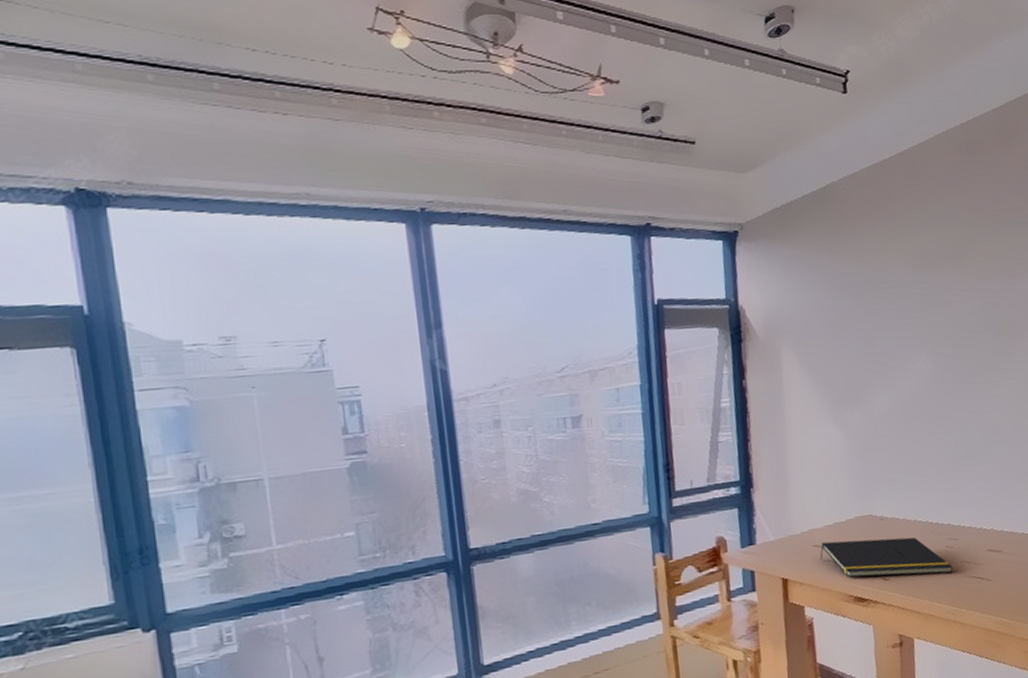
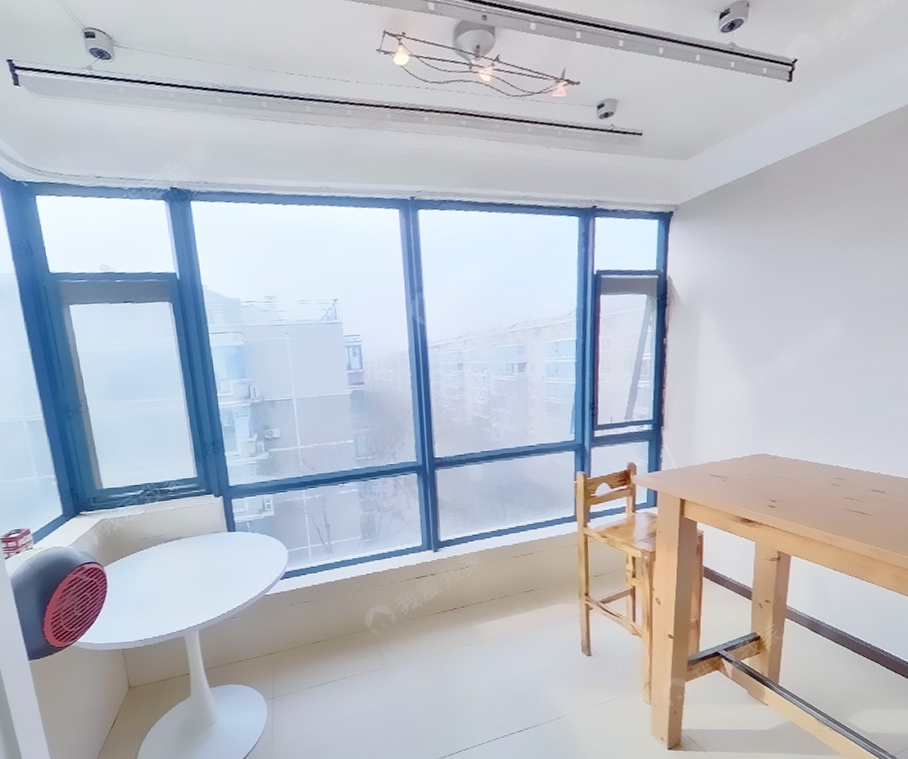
notepad: present [820,537,953,578] -> none [715,473,836,507]

